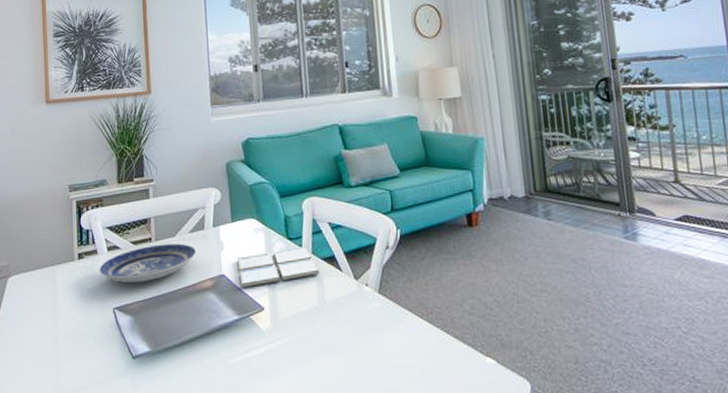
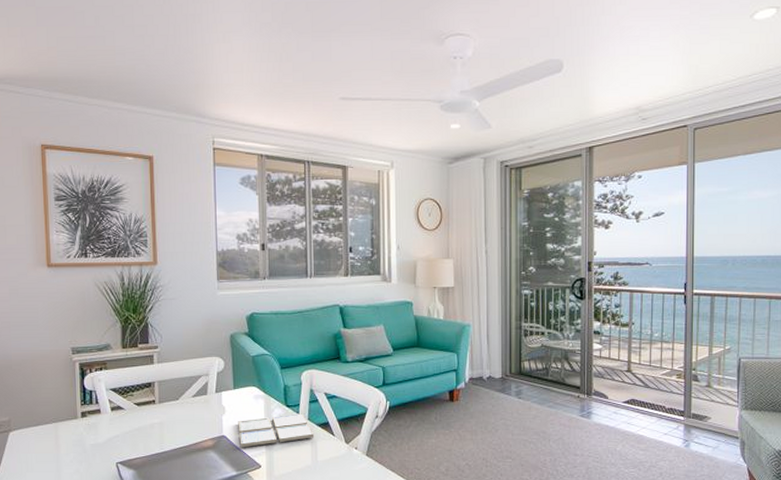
plate: present [99,243,196,284] -> none [102,406,198,441]

